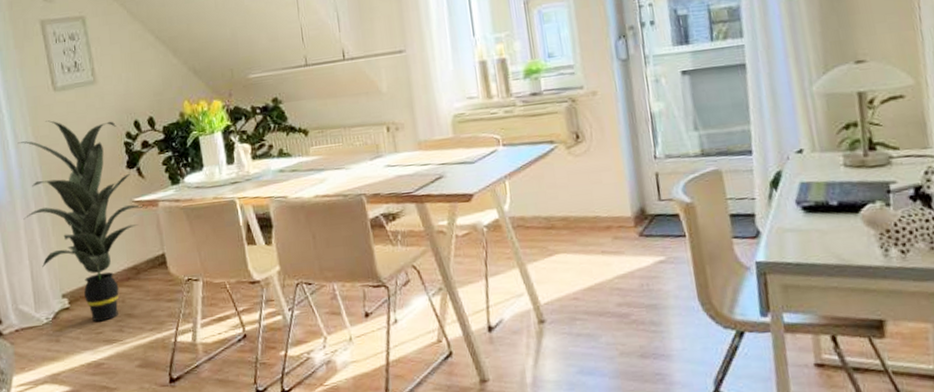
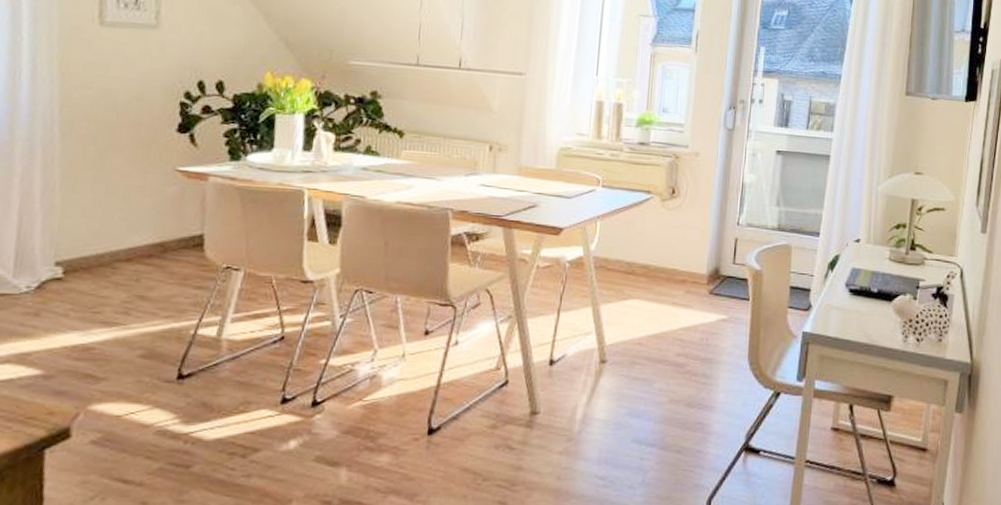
indoor plant: present [17,120,148,322] -> none [22,57,194,300]

